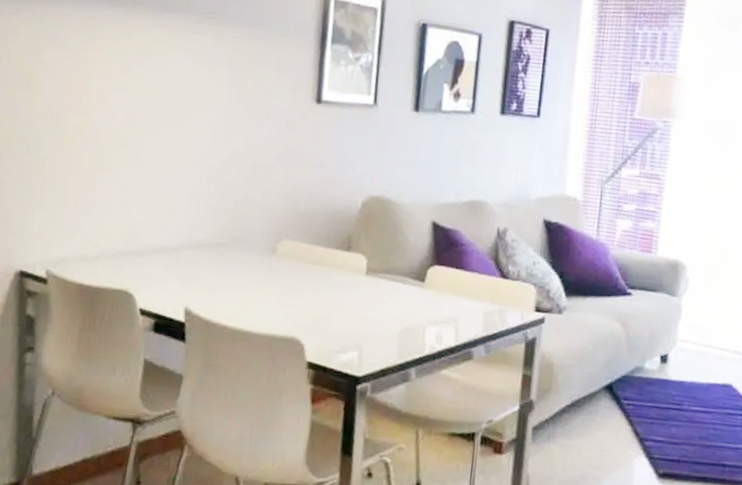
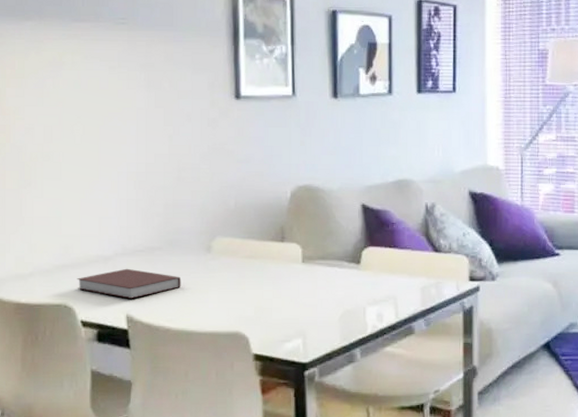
notebook: none [139,261,243,293] -> present [77,268,181,299]

